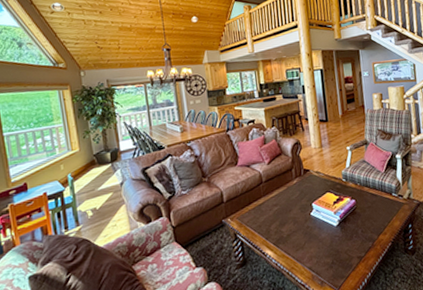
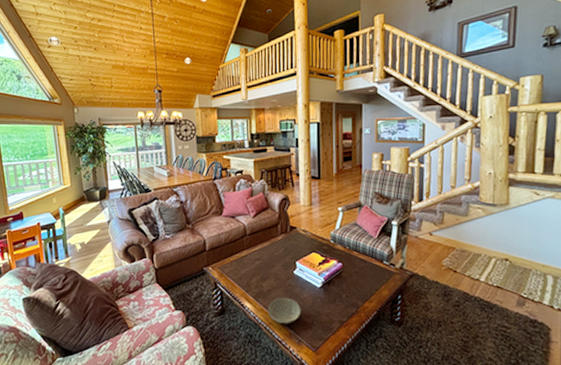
bowl: none [288,239,321,267] -> present [267,297,301,325]

